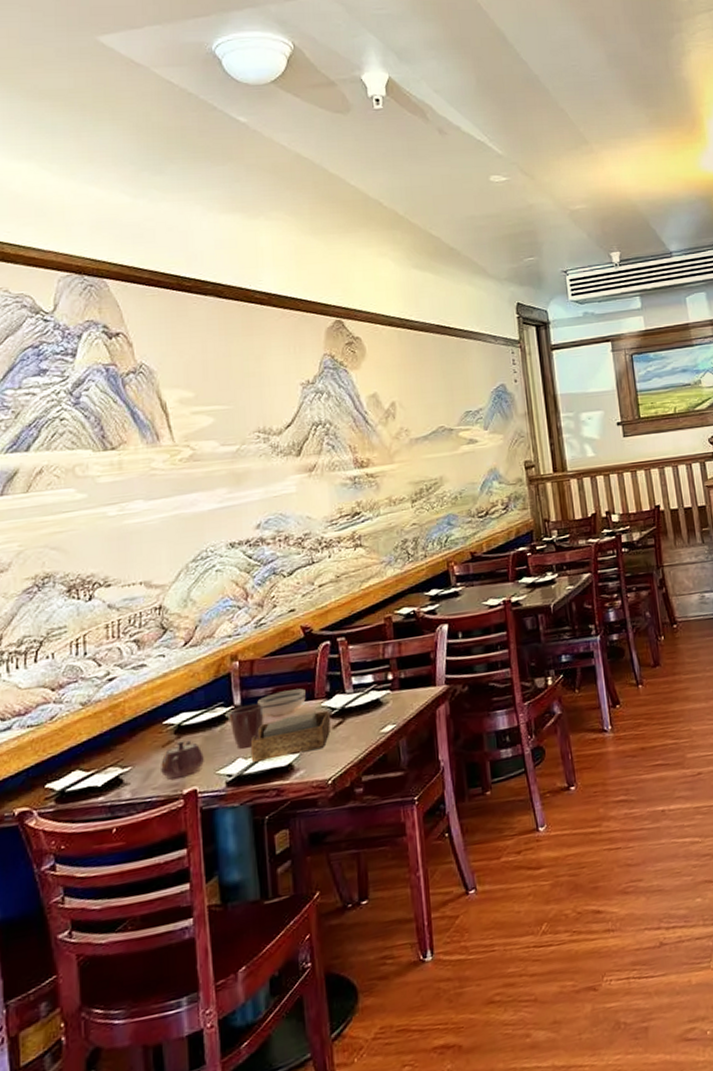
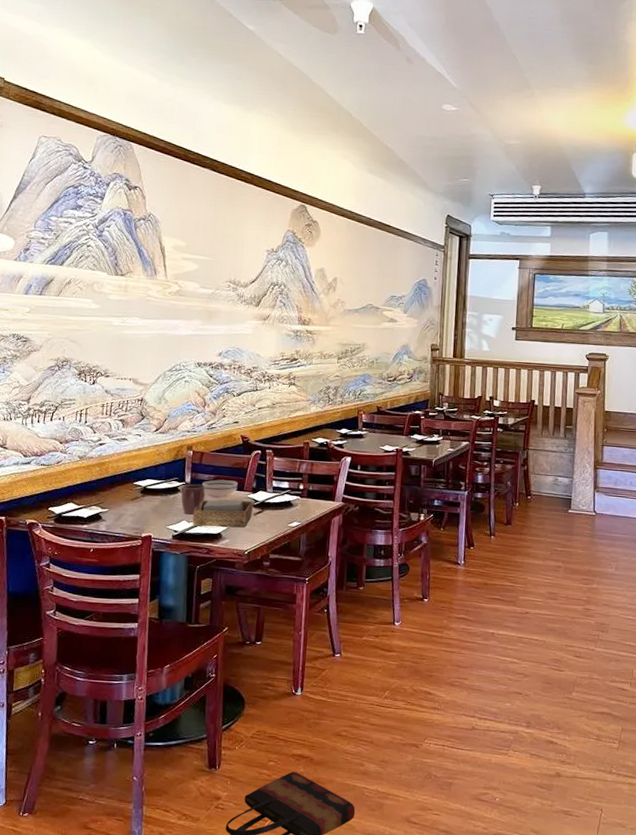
teapot: present [161,740,205,780] -> none [128,498,160,525]

